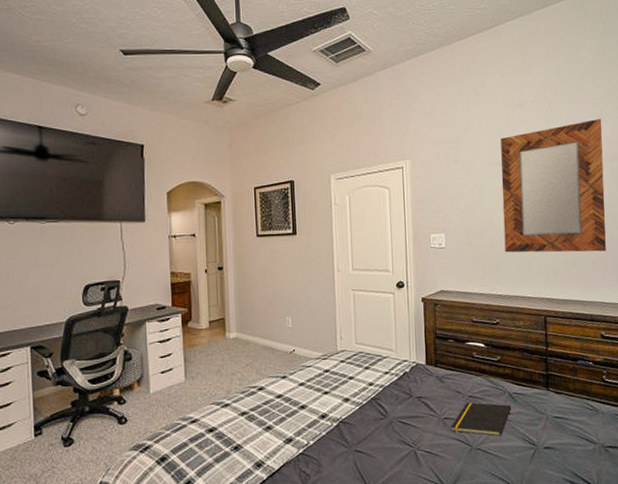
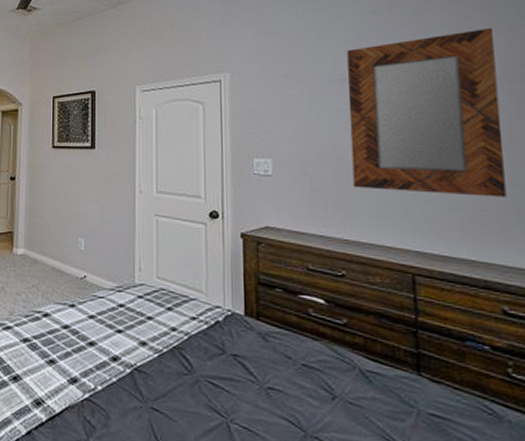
notepad: present [451,402,512,437] -> none [277,373,364,426]

